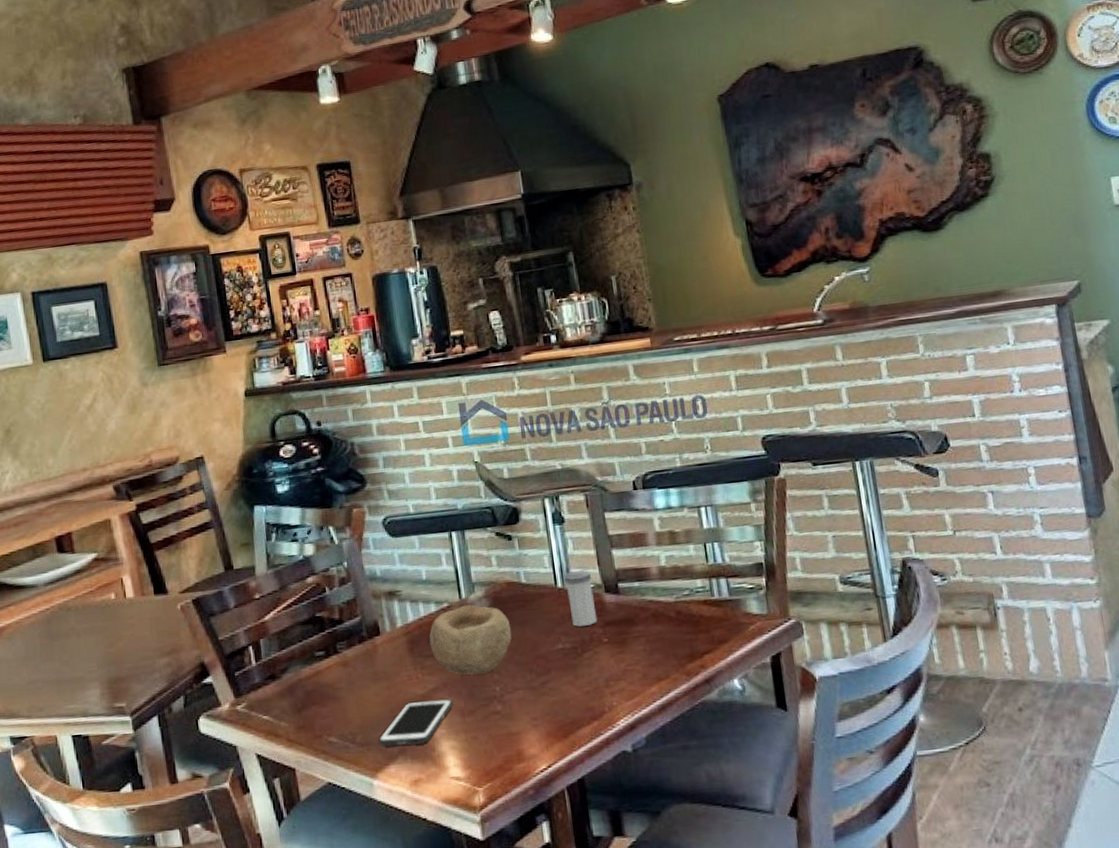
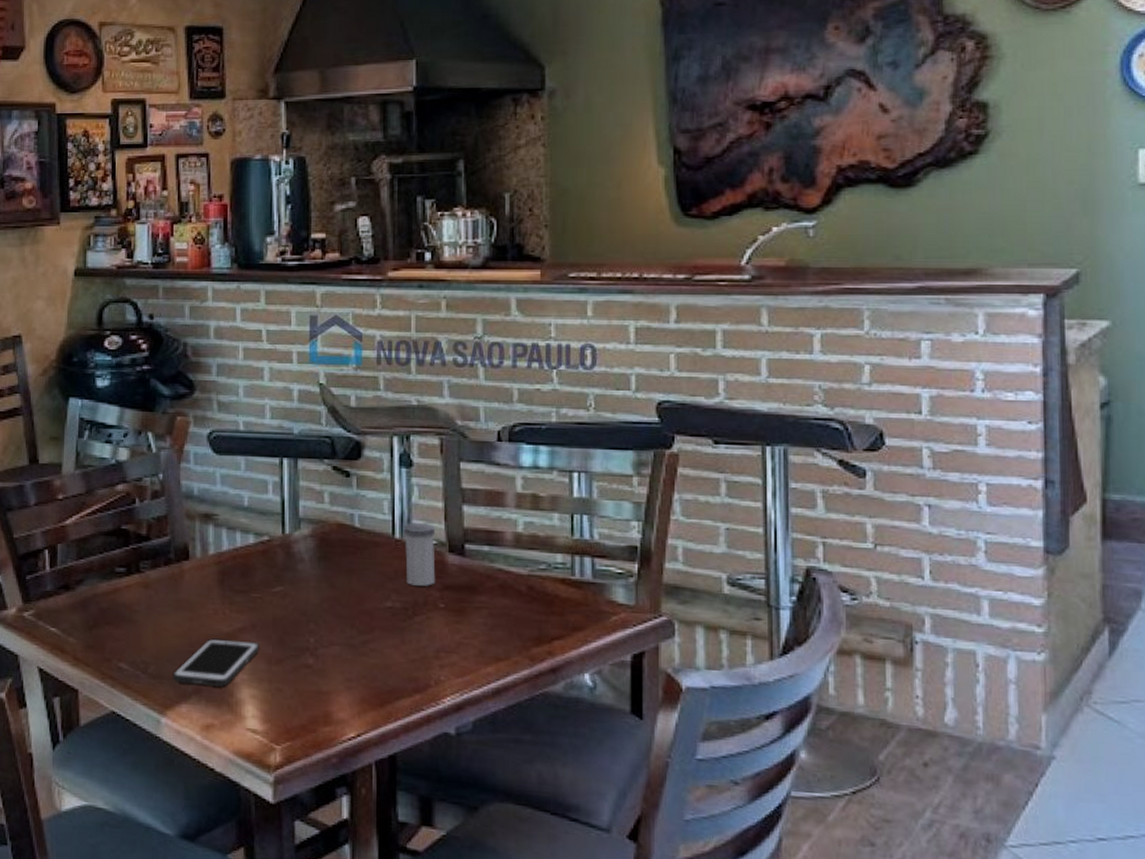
bowl: present [429,604,512,675] -> none [242,542,336,622]

